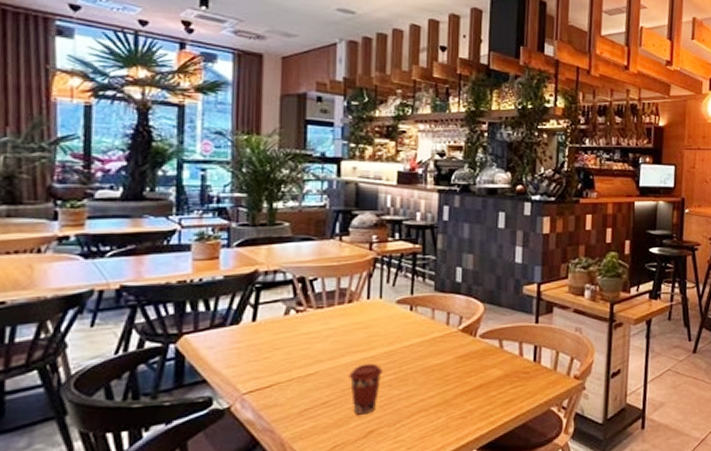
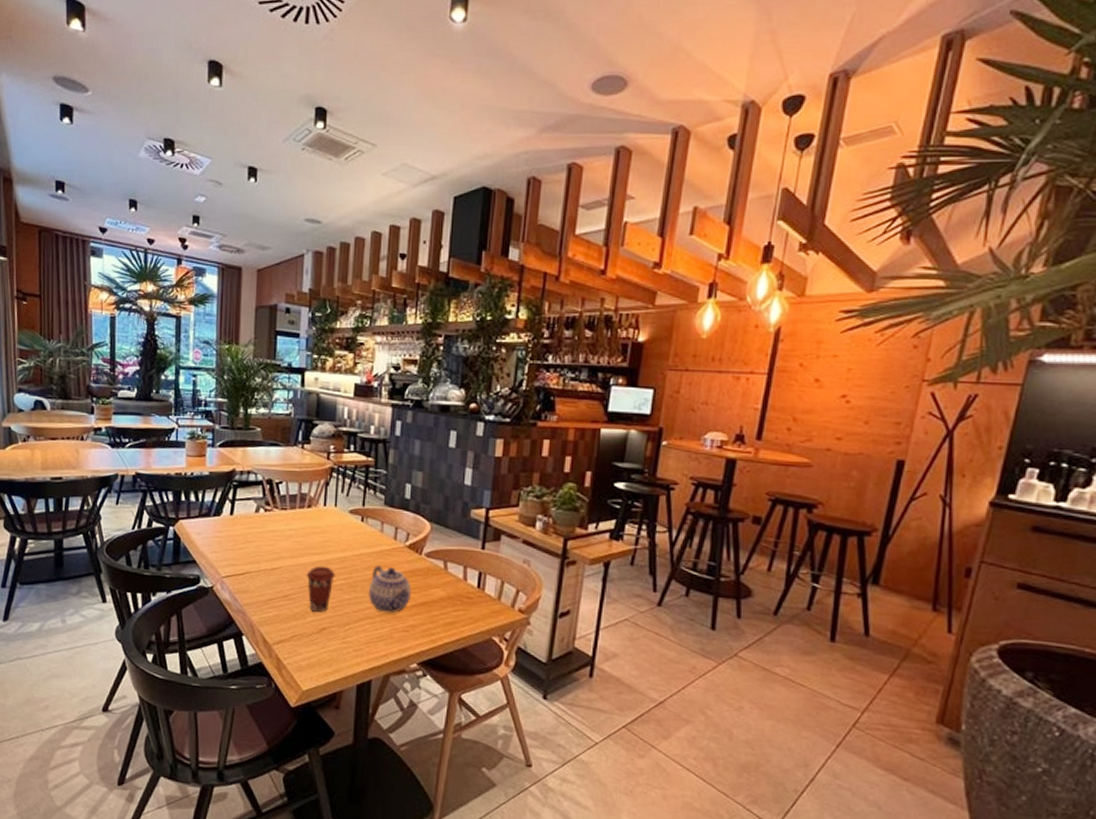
teapot: none [422,353,468,403] -> present [369,565,412,614]

